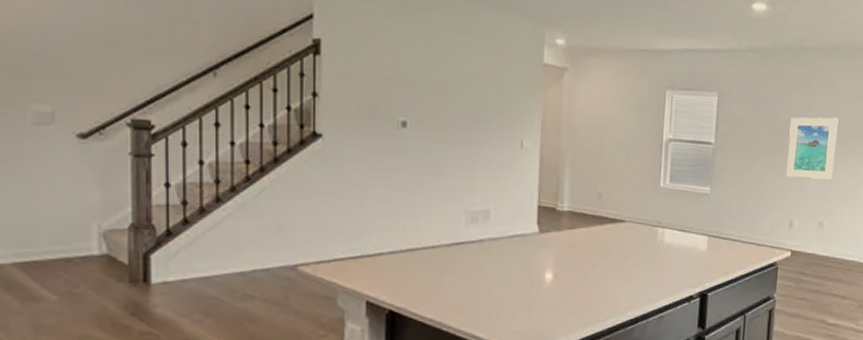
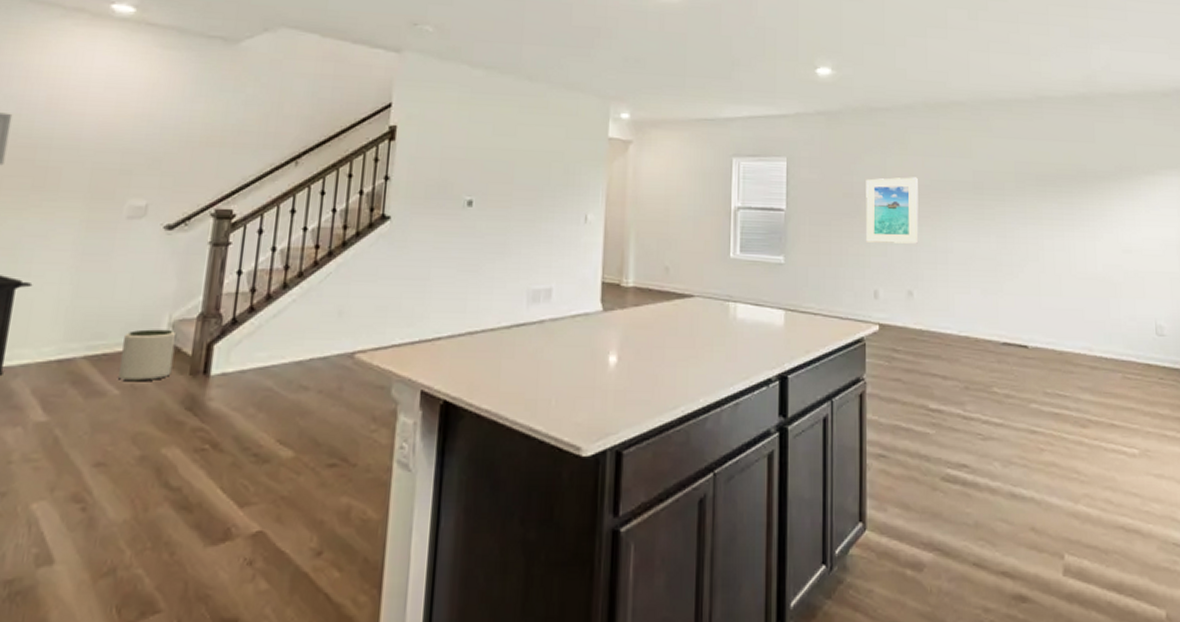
plant pot: none [53,238,110,289] -> present [119,329,177,382]

